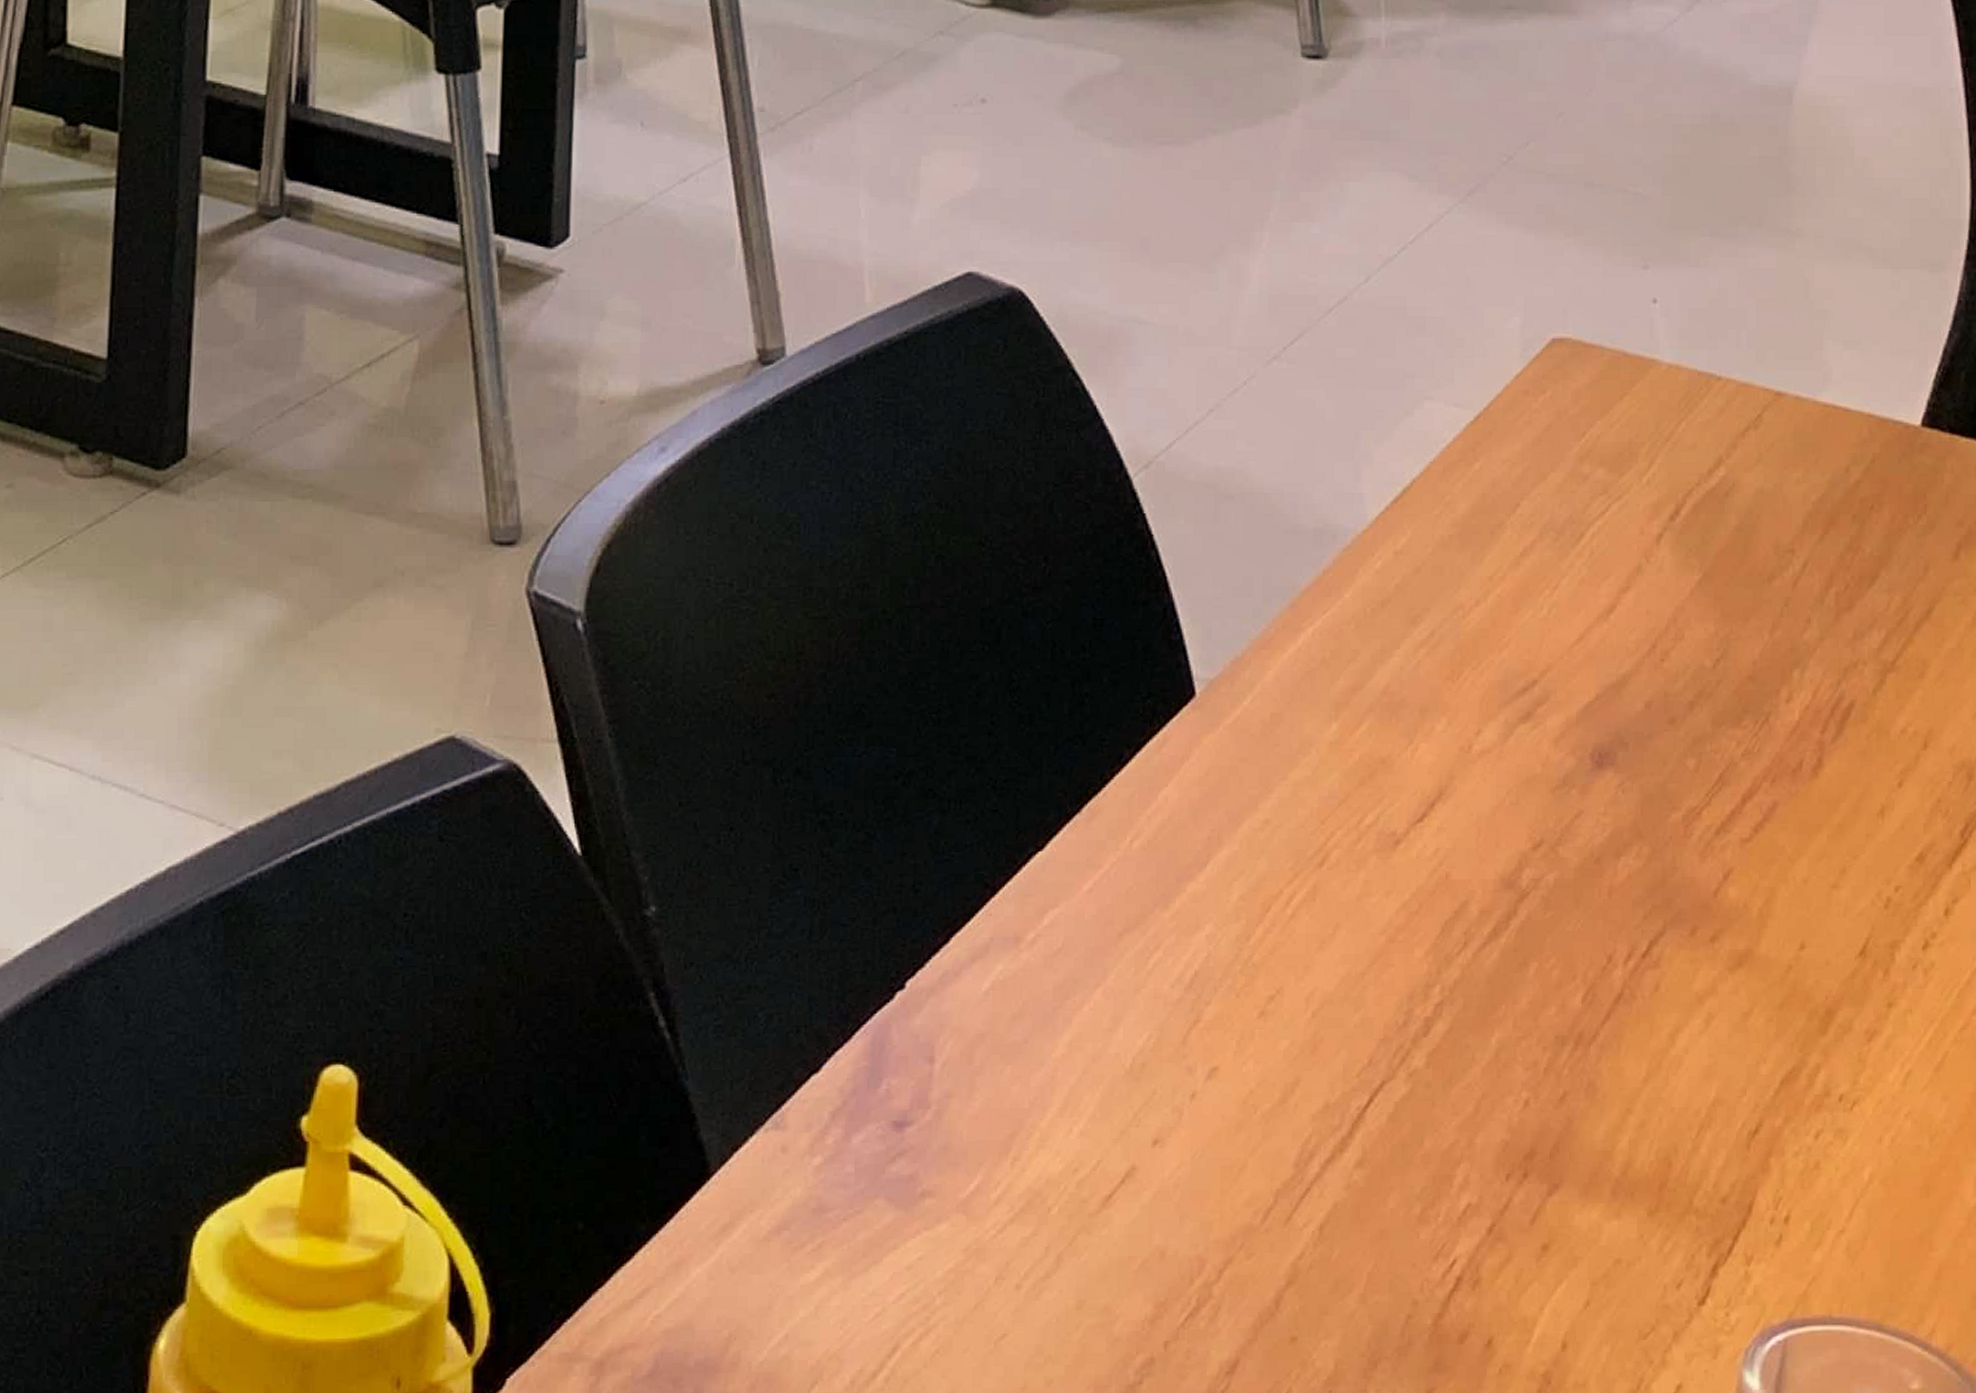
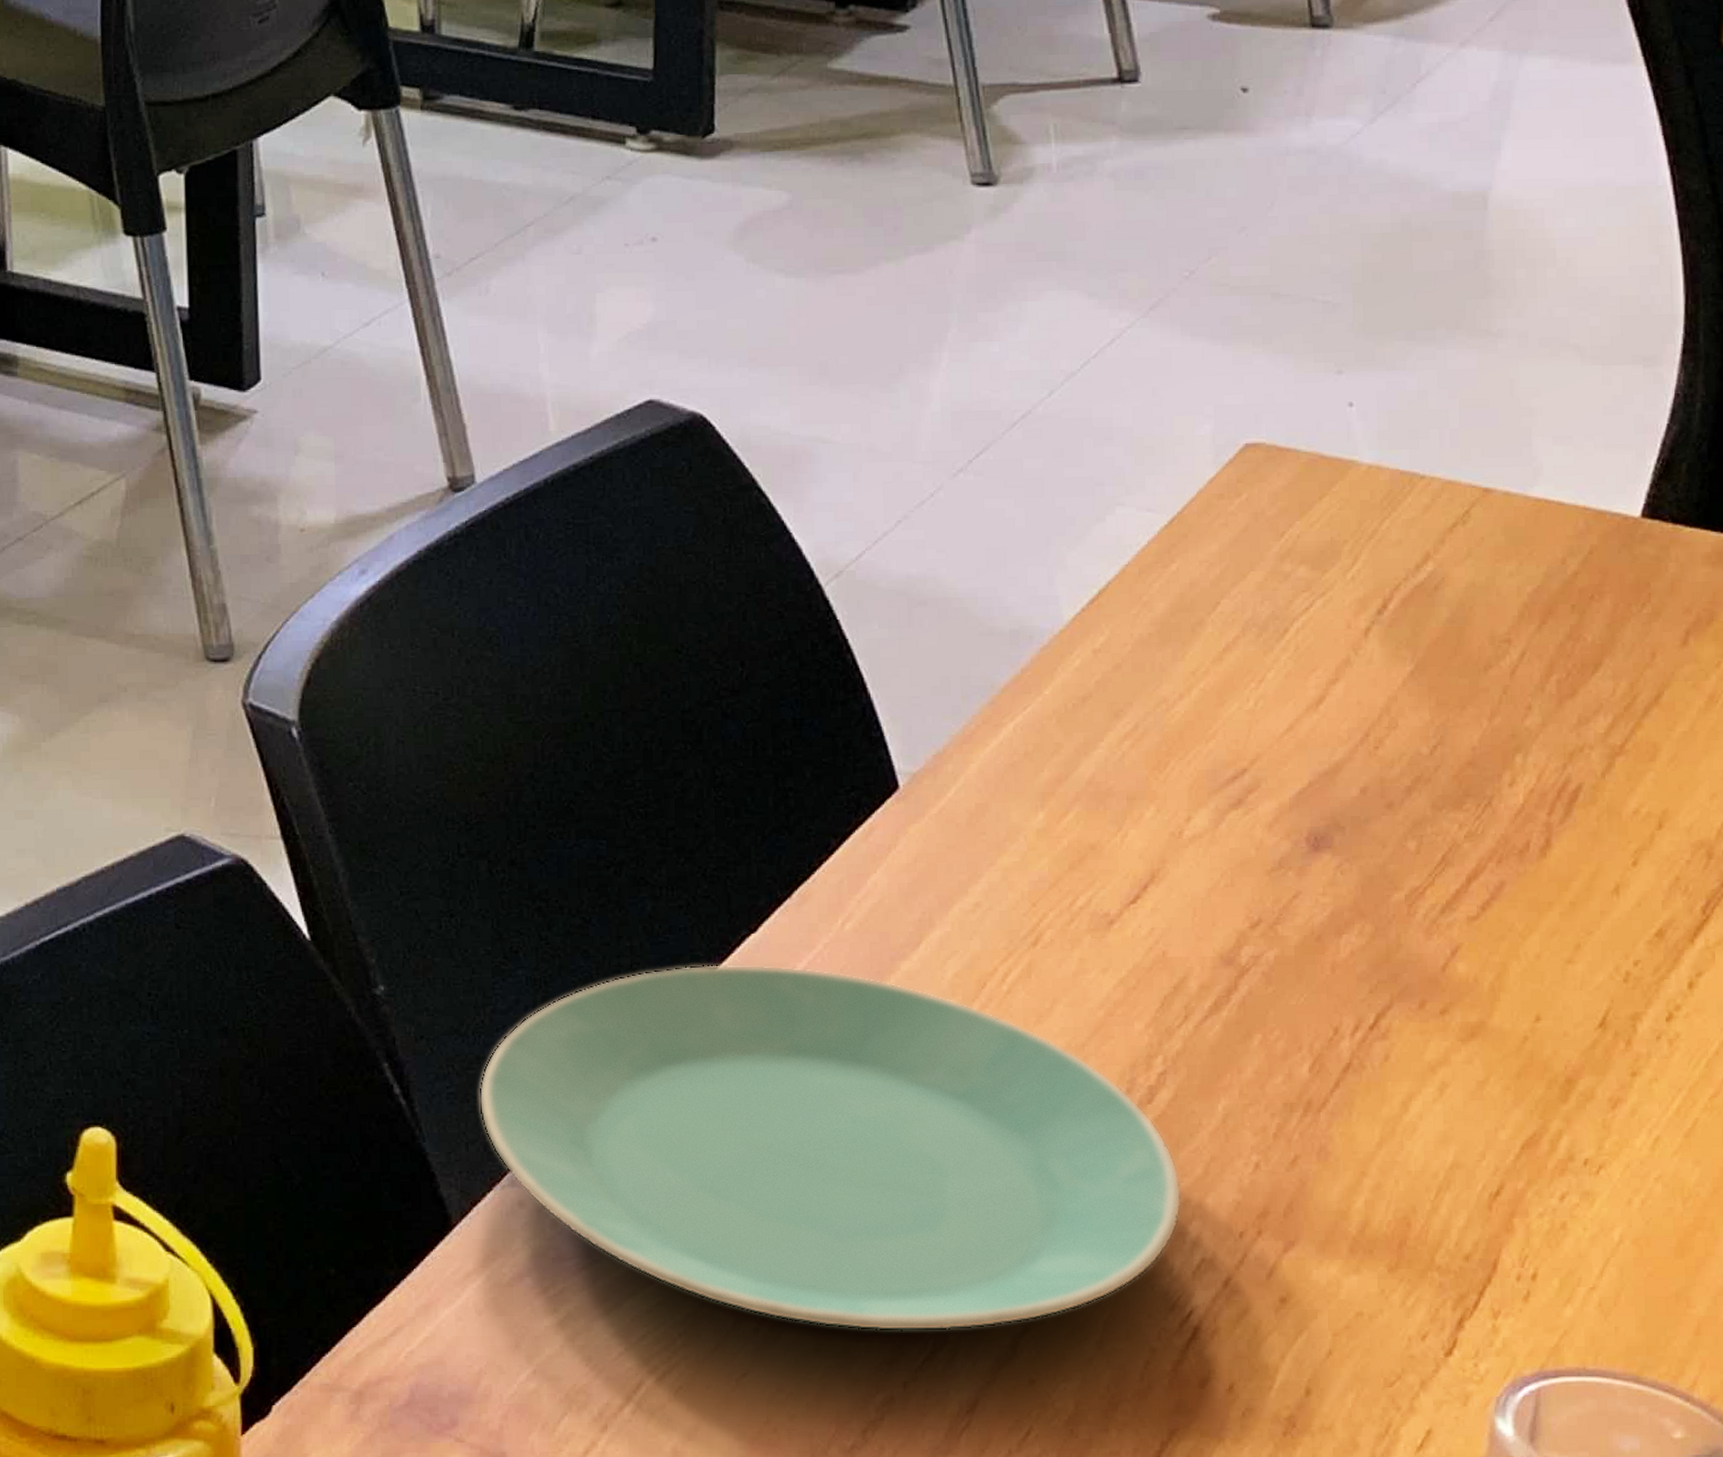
plate: none [747,884,1452,1286] -> present [479,963,1183,1331]

